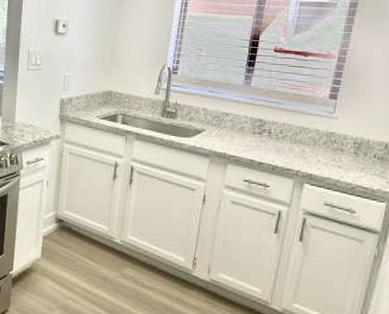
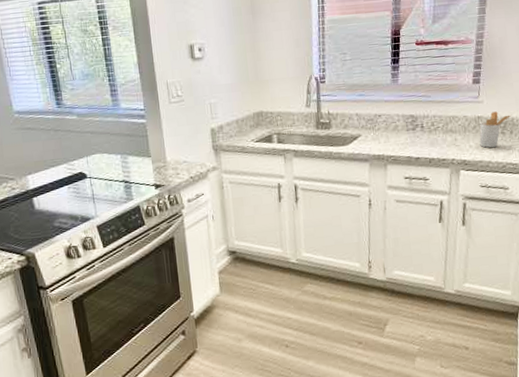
utensil holder: none [329,130,368,167] -> present [479,111,511,148]

